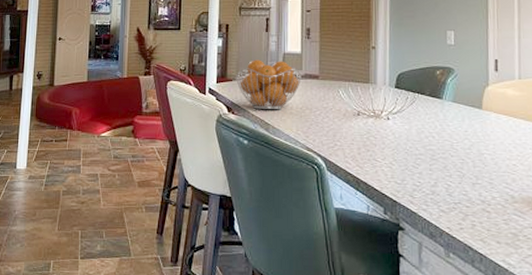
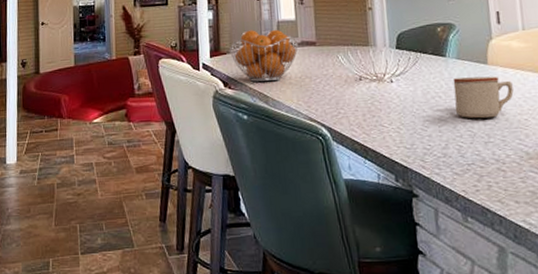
mug: none [447,120,505,161] -> present [453,76,514,119]

